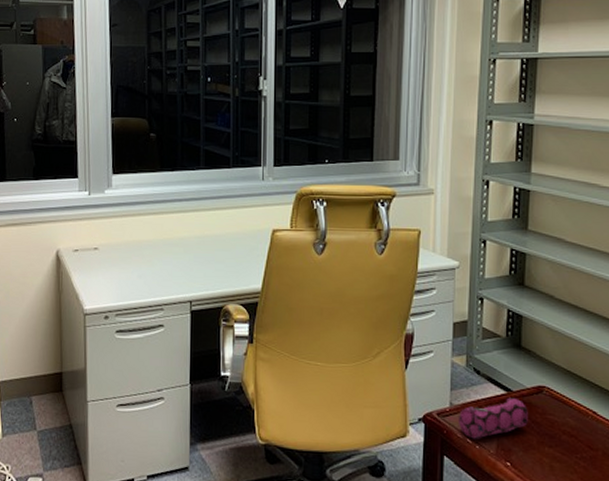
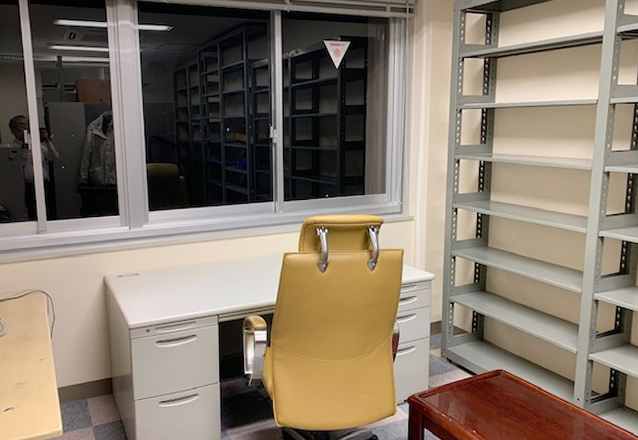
pencil case: present [459,397,528,439] -> none [436,380,489,414]

